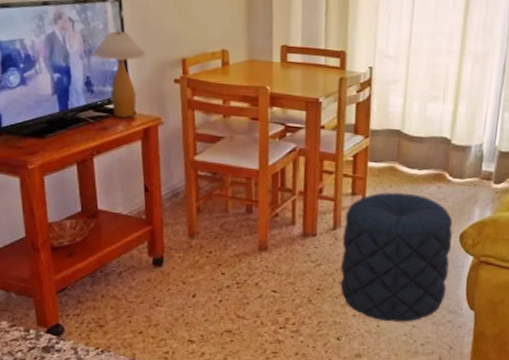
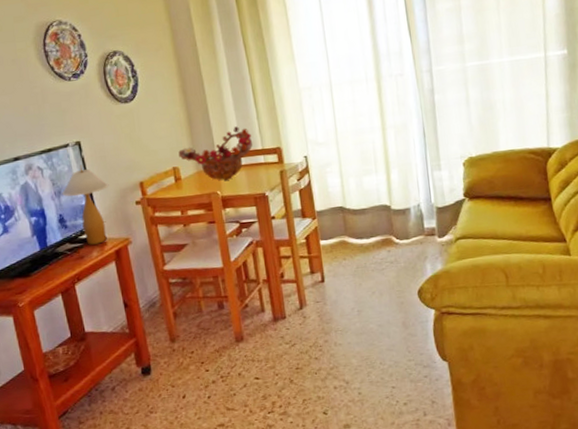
flower arrangement: none [231,17,316,76] -> present [178,126,253,180]
pouf: present [340,192,453,322] -> none [308,261,417,388]

